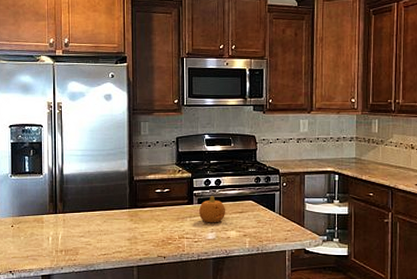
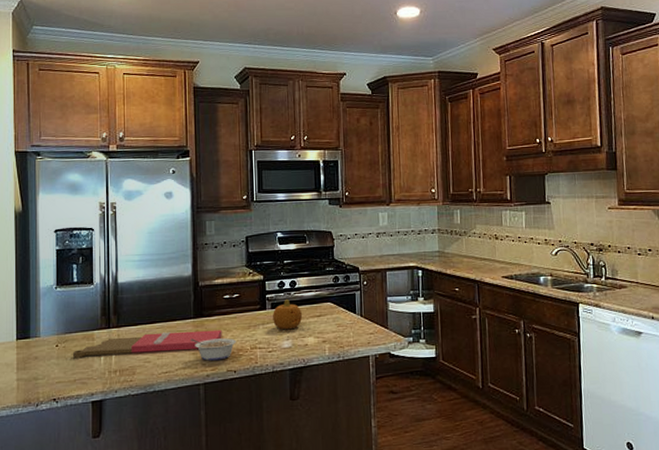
cutting board: none [25,220,154,237] -> present [72,329,222,358]
legume: none [126,226,166,247] -> present [191,338,236,361]

